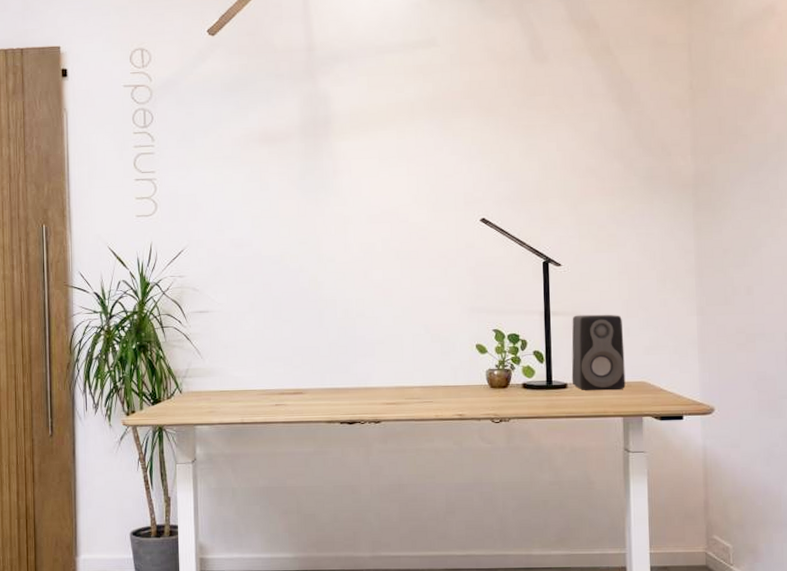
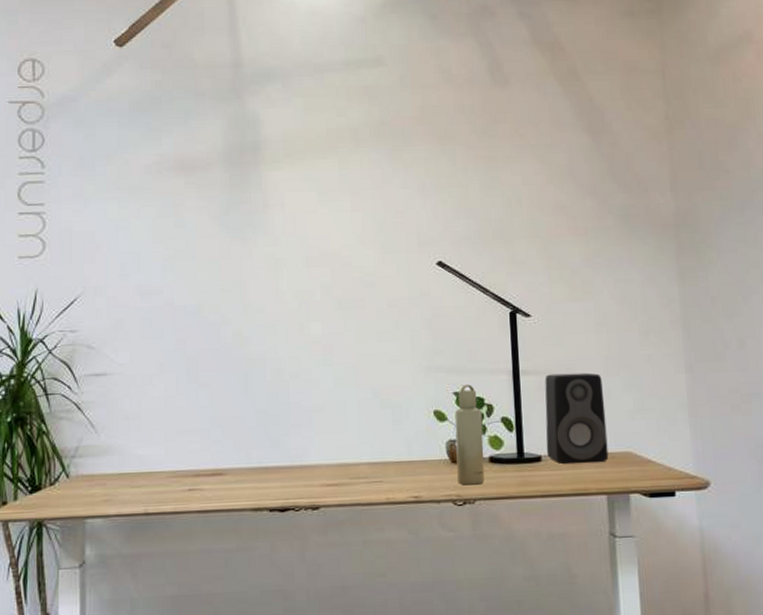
bottle: none [493,323,519,406] -> present [454,384,485,485]

